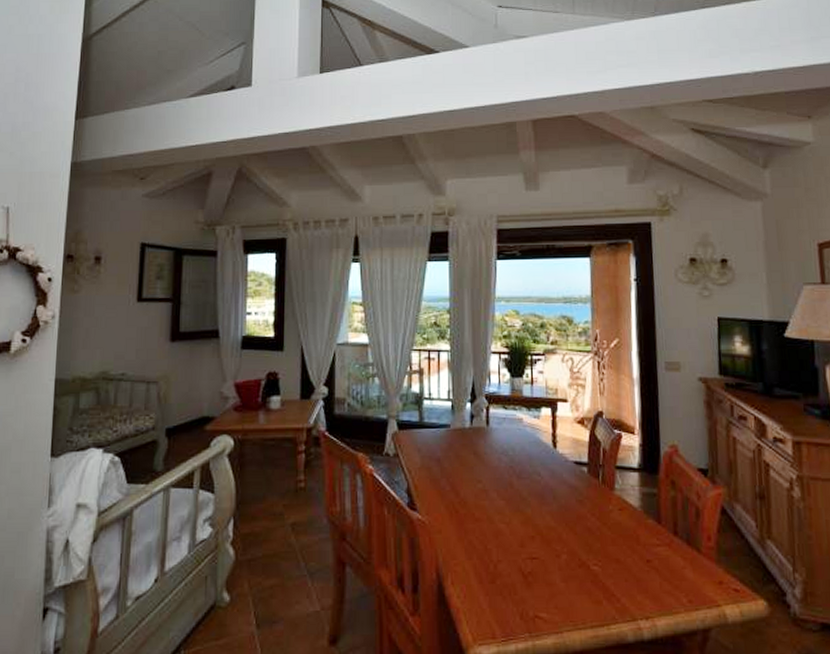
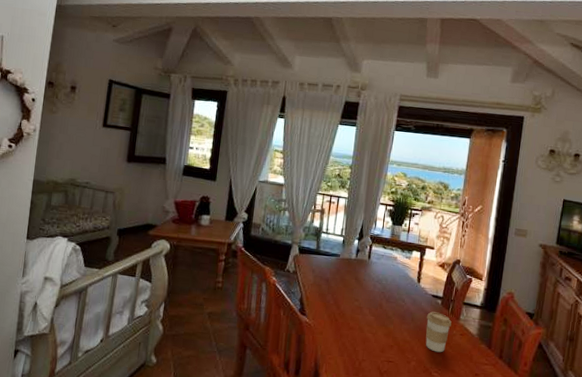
coffee cup: none [572,483,605,538] -> present [425,311,452,353]

